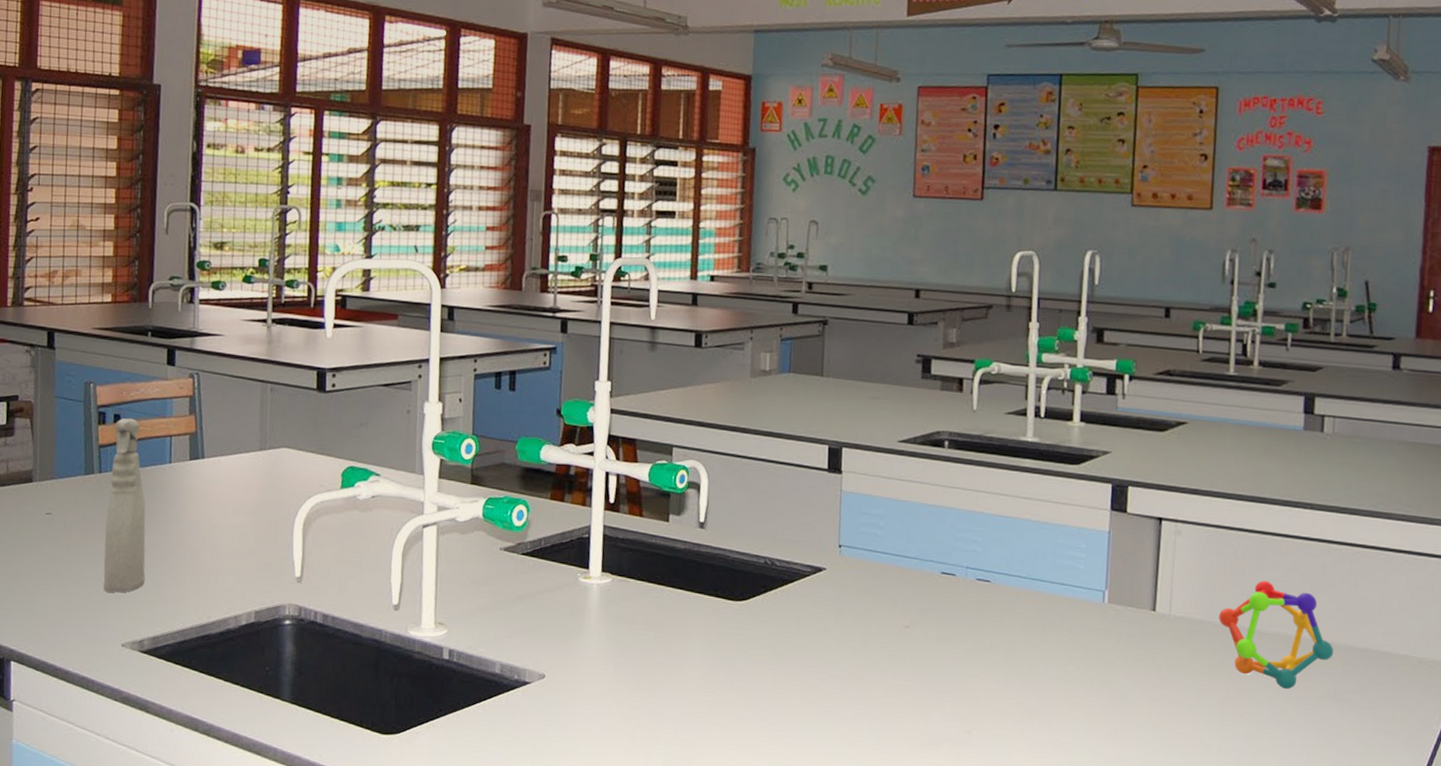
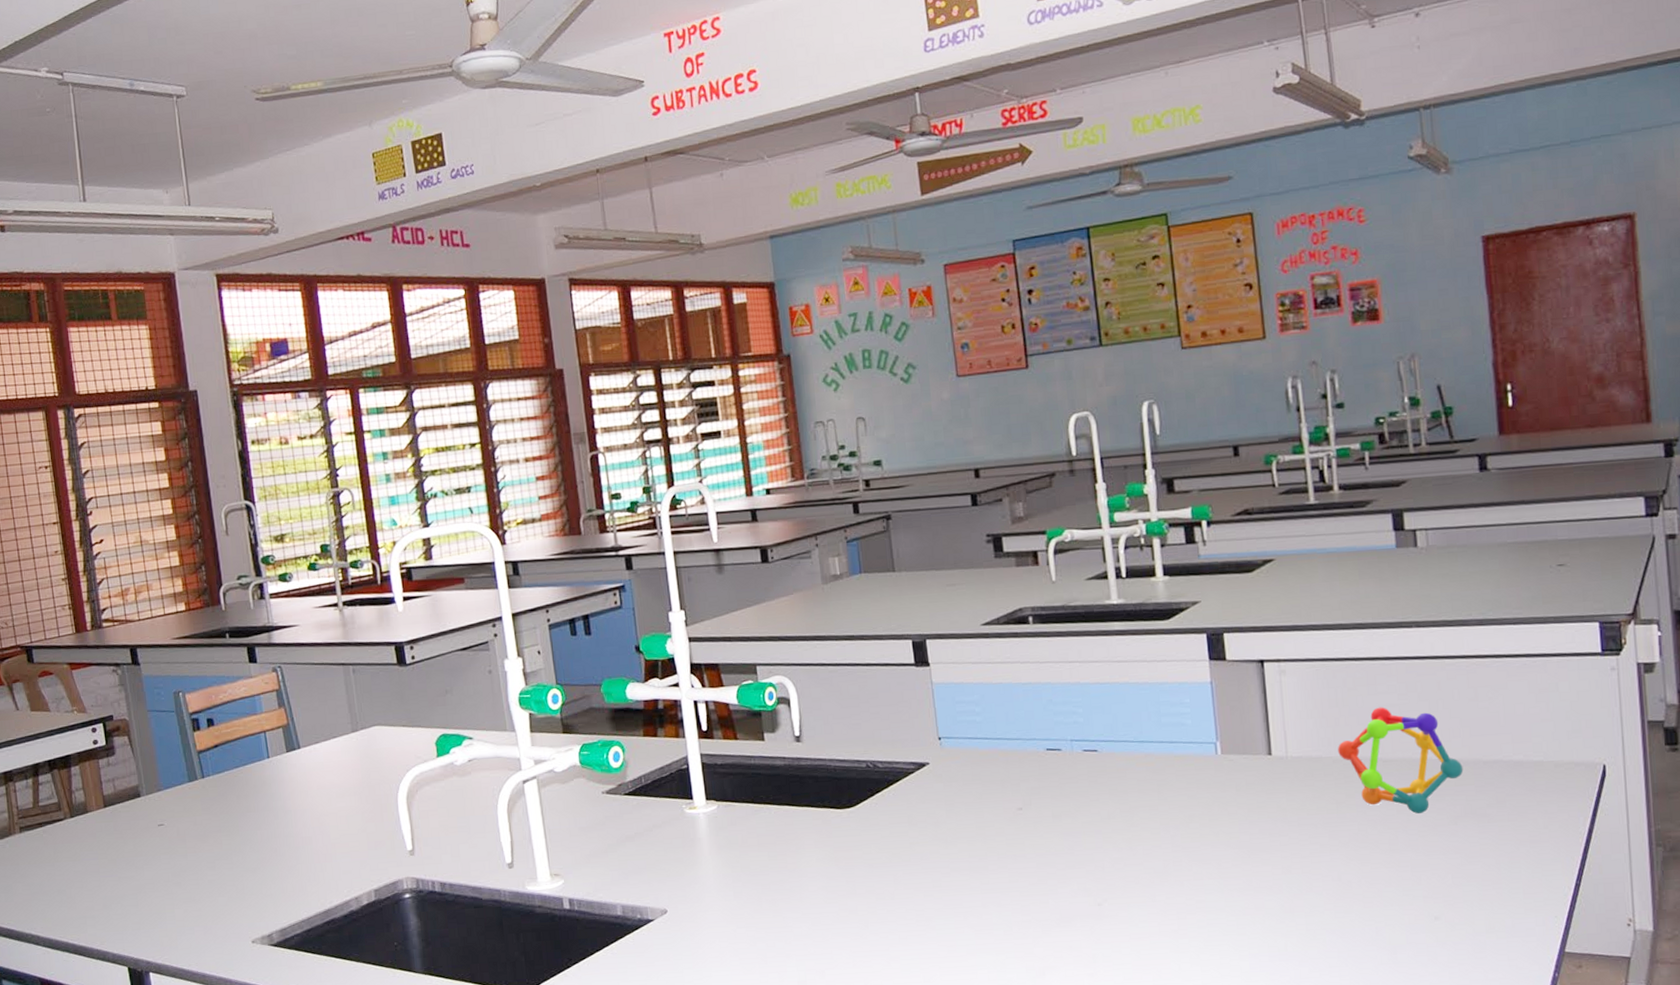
spray bottle: present [103,418,146,593] -> none [210,720,264,892]

